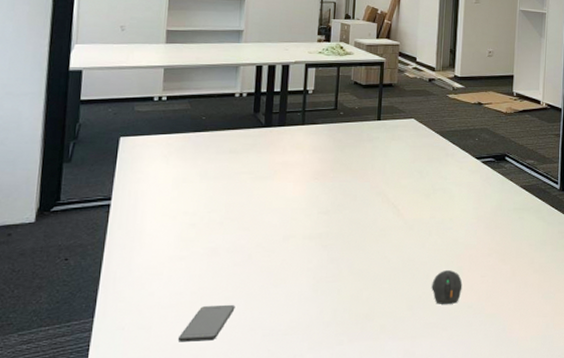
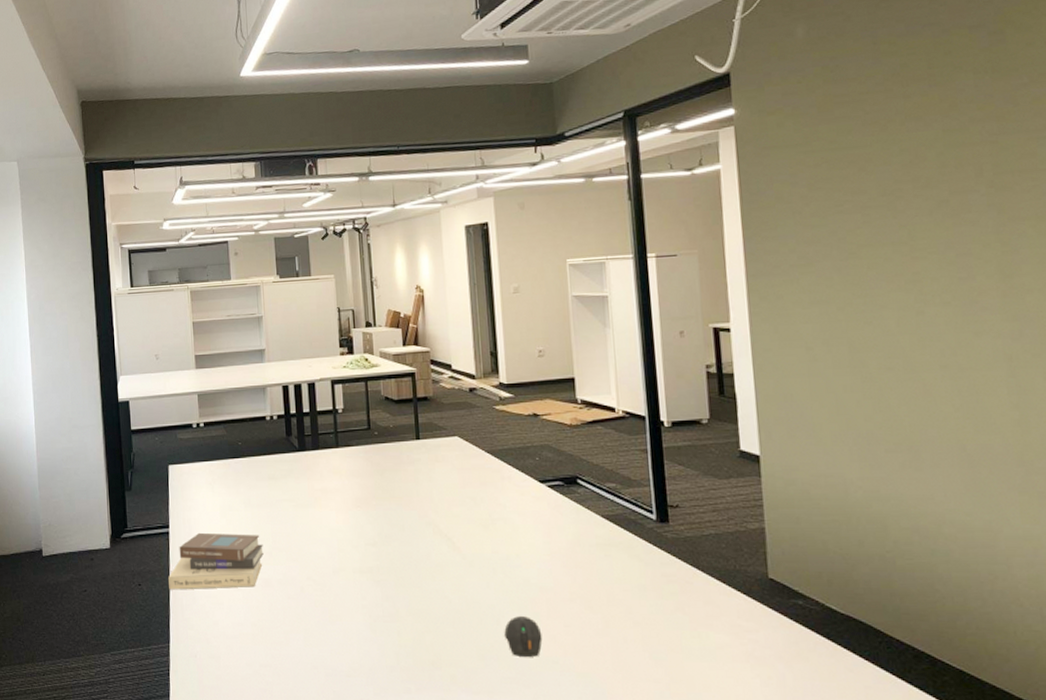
books: none [102,204,215,263] -> present [168,532,264,590]
smartphone: present [177,304,236,342] -> none [245,639,295,676]

